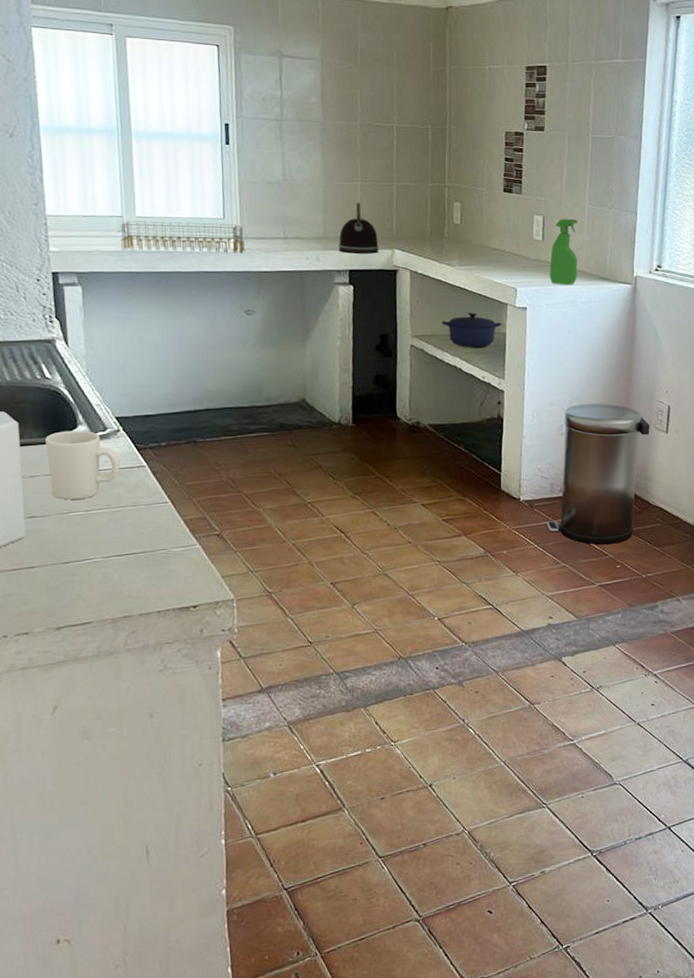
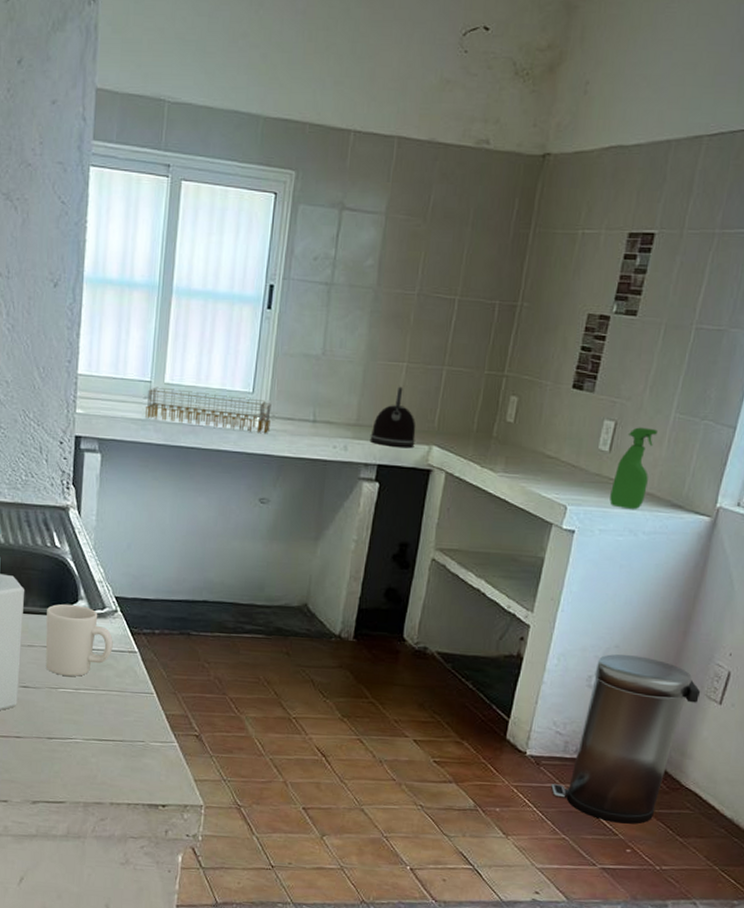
cooking pot: present [441,312,501,349] -> none [471,529,541,572]

